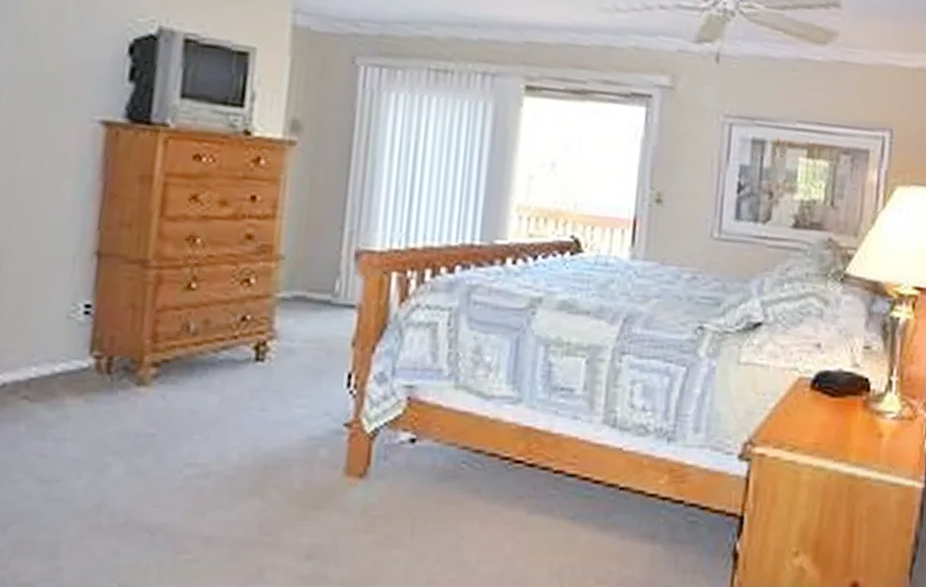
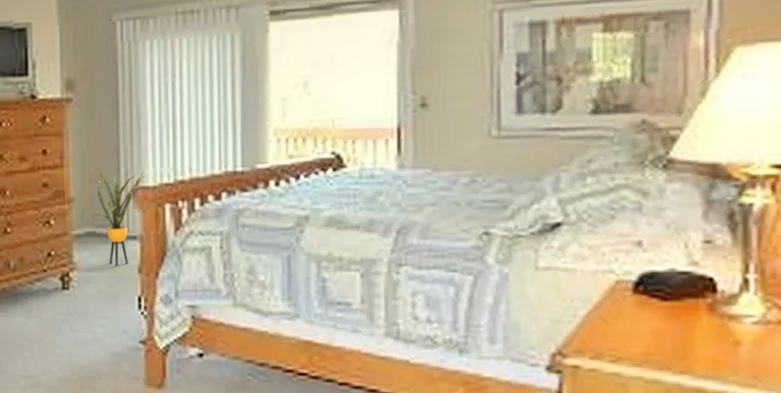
house plant: none [297,223,374,338] -> present [87,168,146,267]

